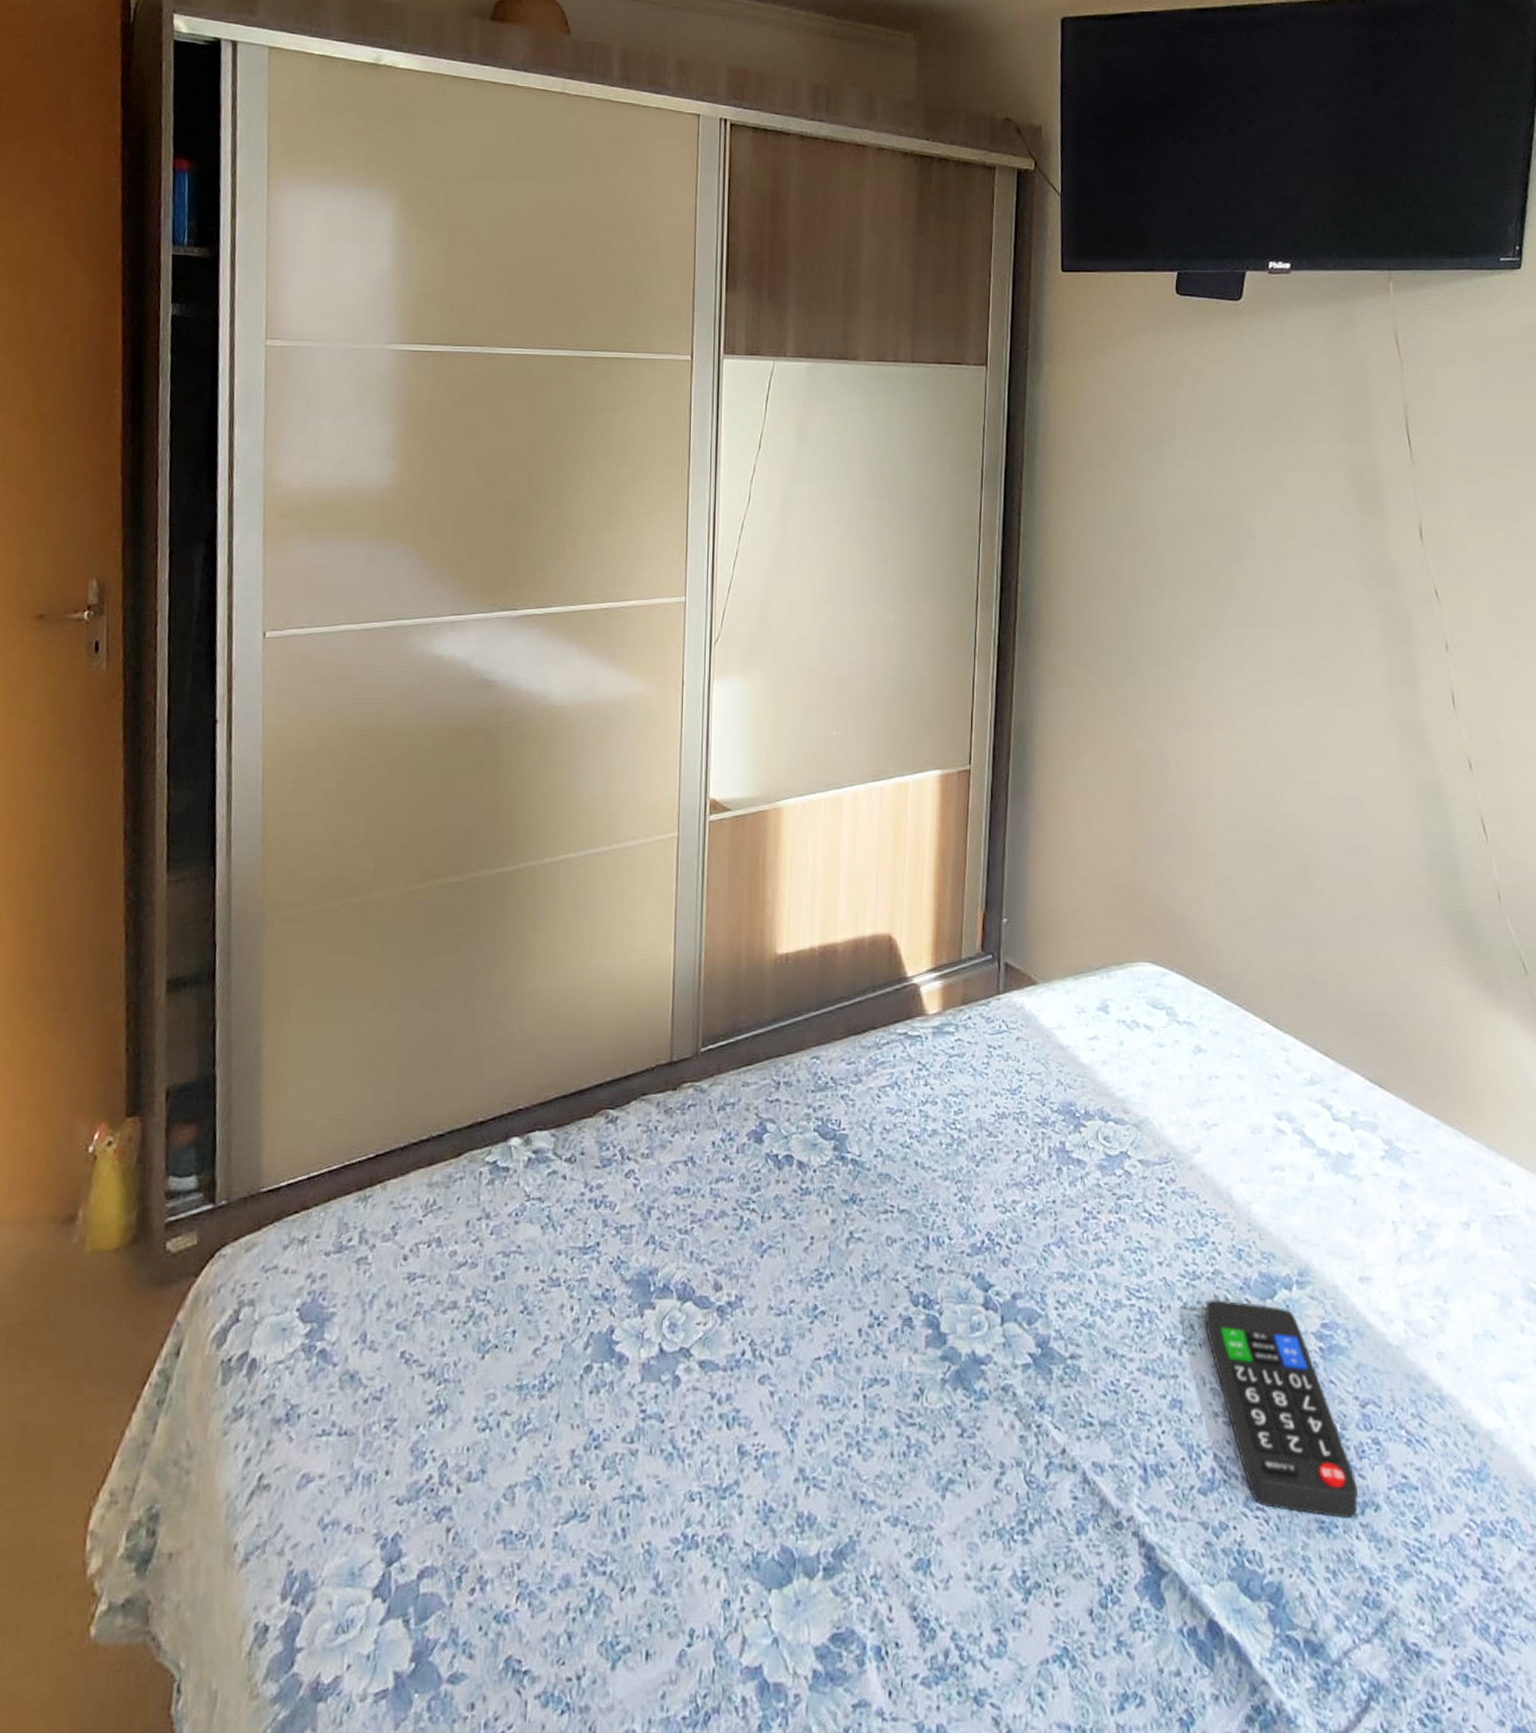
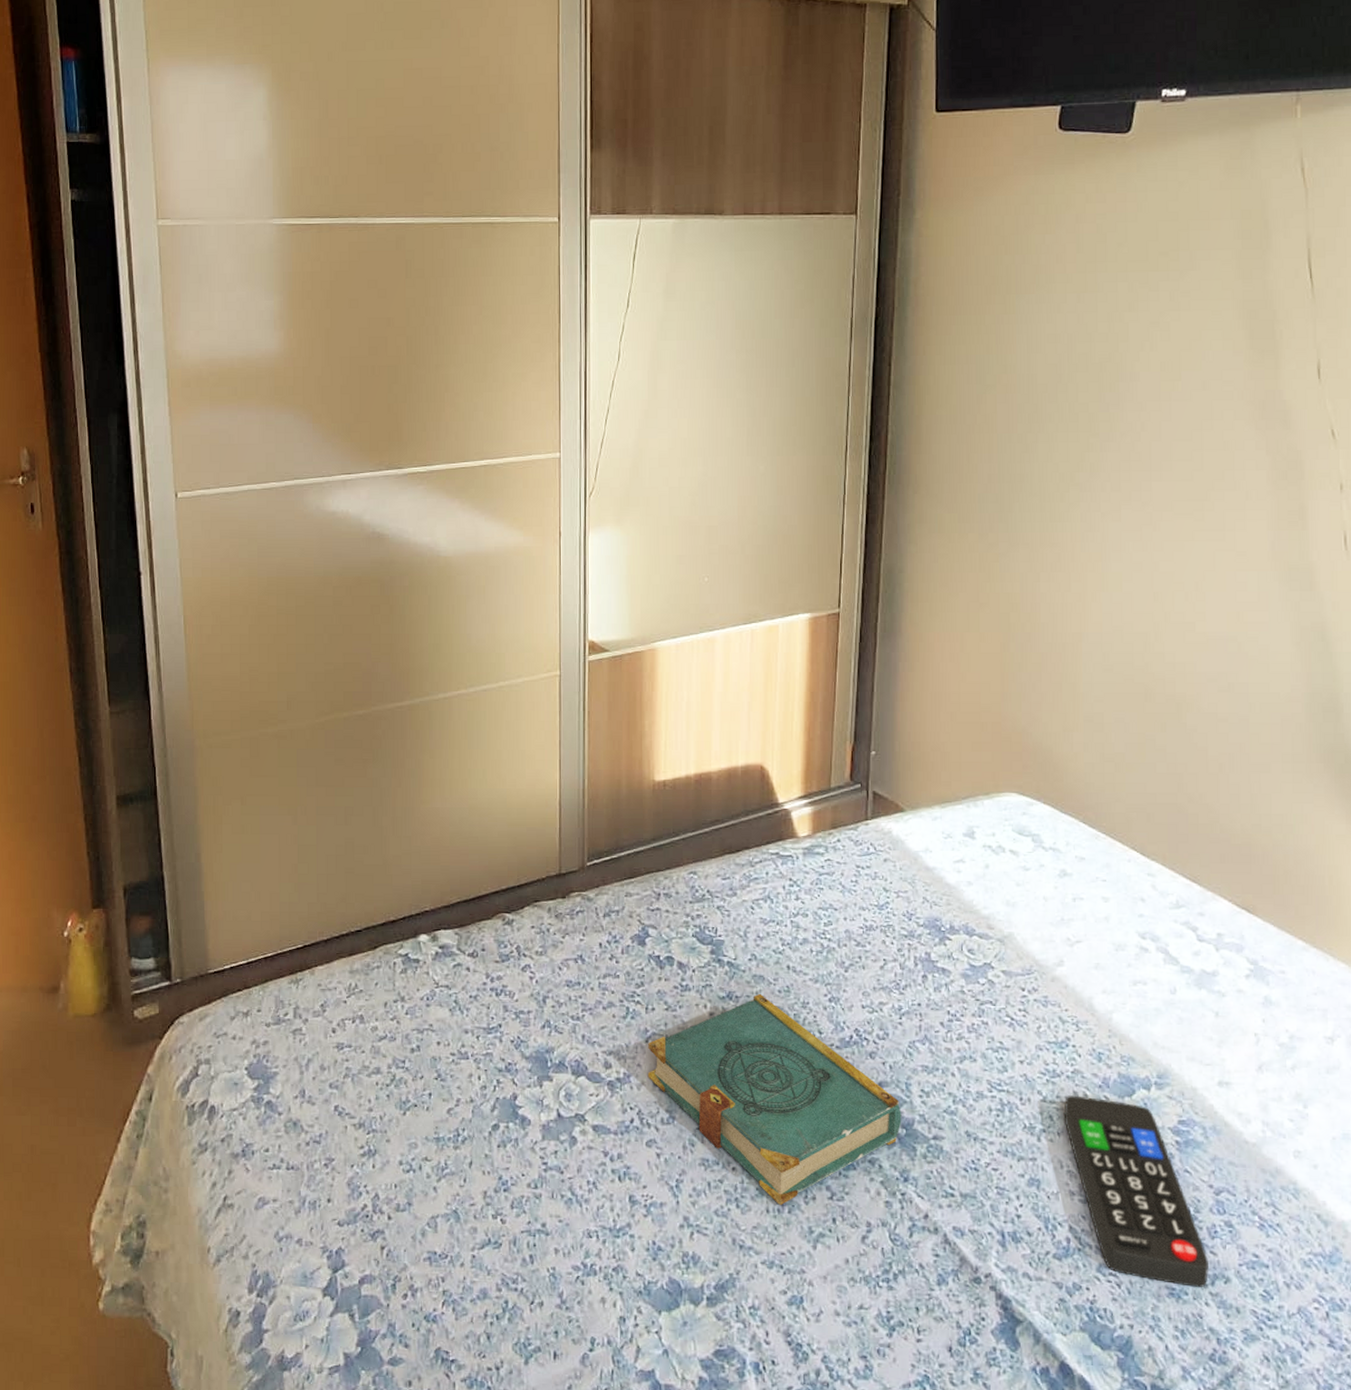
book: none [762,1194,1037,1448] -> present [647,993,902,1206]

